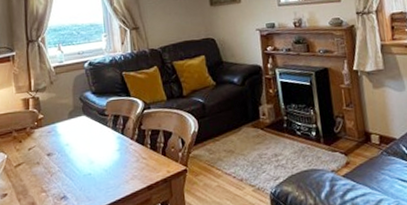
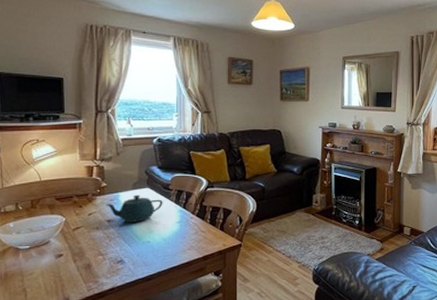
teapot: none [44,124,101,155] -> present [106,194,163,223]

